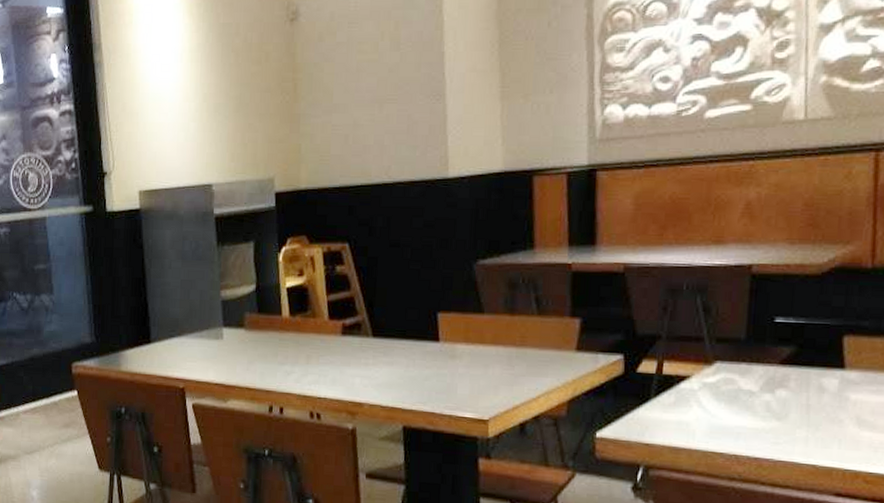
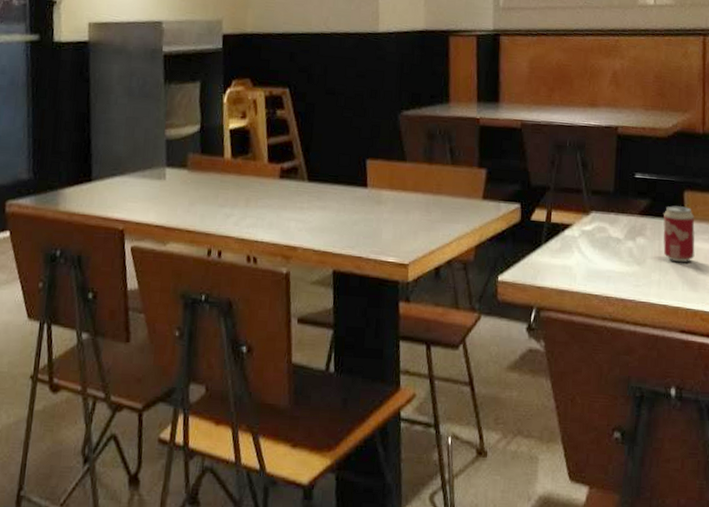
beverage can: none [813,353,858,418] -> present [663,205,695,263]

